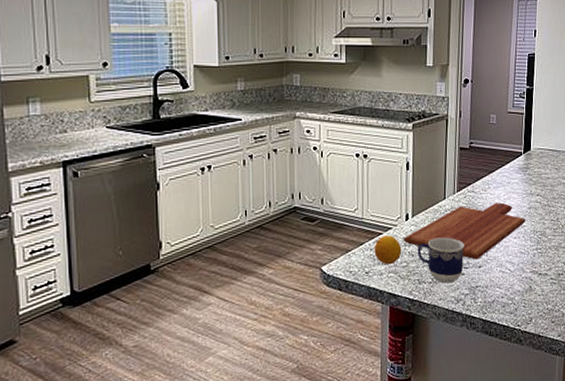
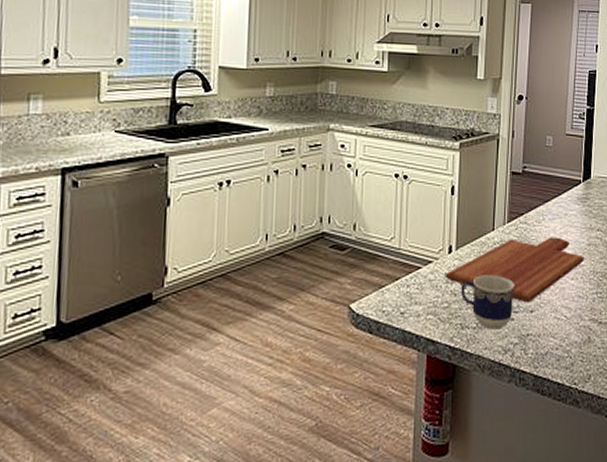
fruit: present [374,235,402,265] -> none [411,270,443,305]

